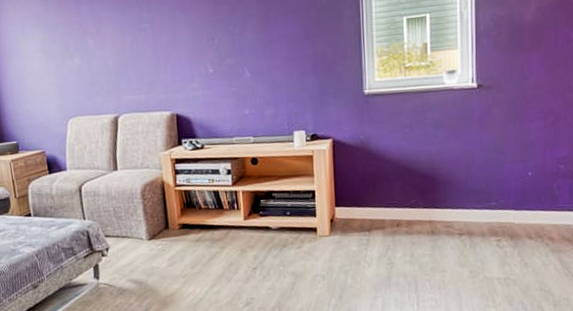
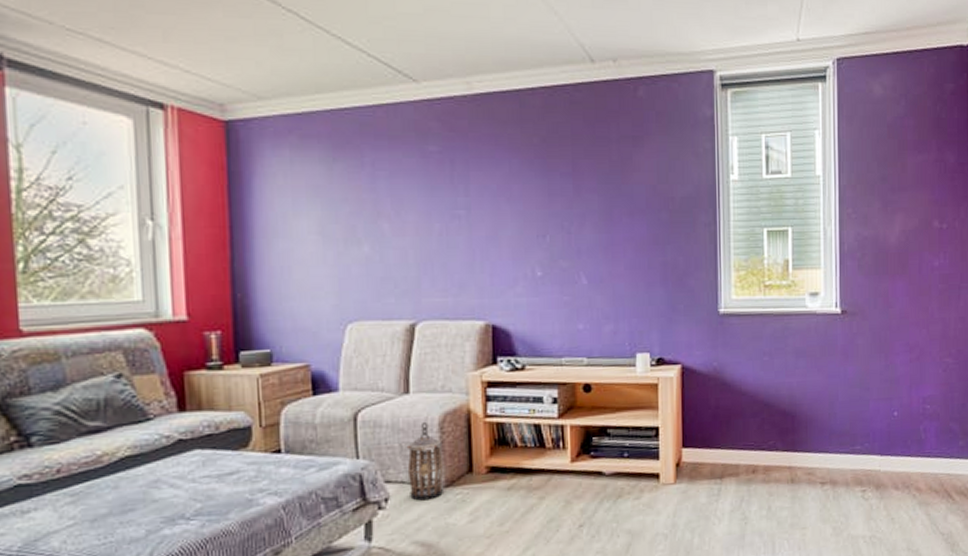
lantern: none [118,191,148,250] -> present [406,421,444,501]

